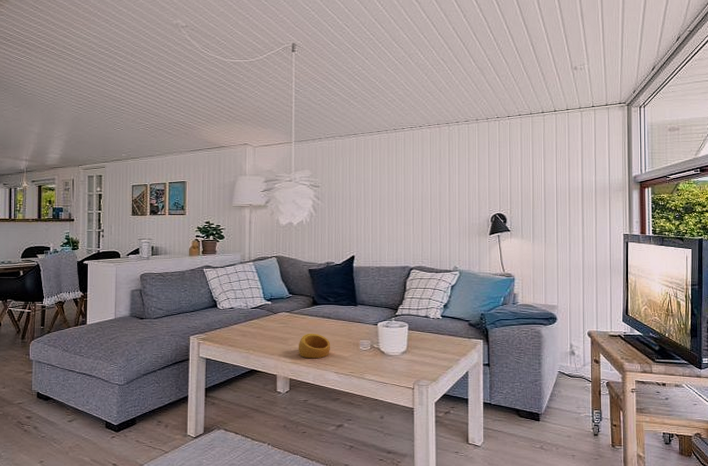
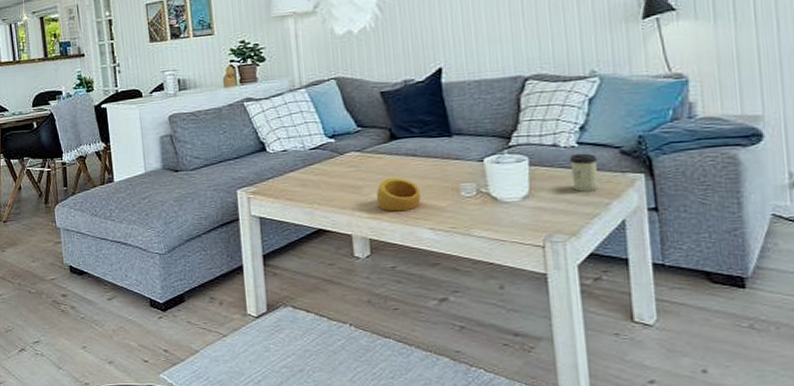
cup: none [435,323,454,350] -> present [569,153,598,192]

